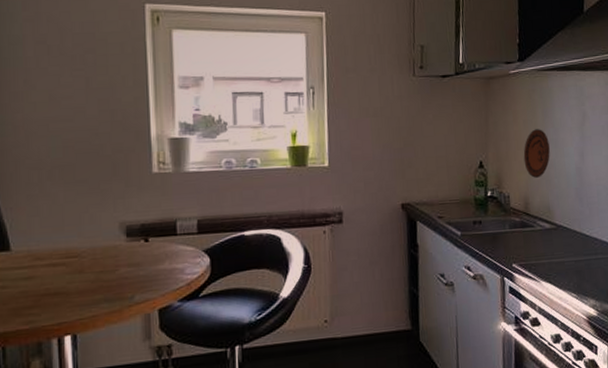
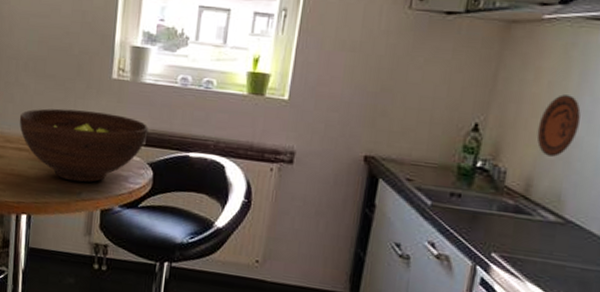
fruit bowl: none [49,208,199,287] -> present [19,108,149,183]

